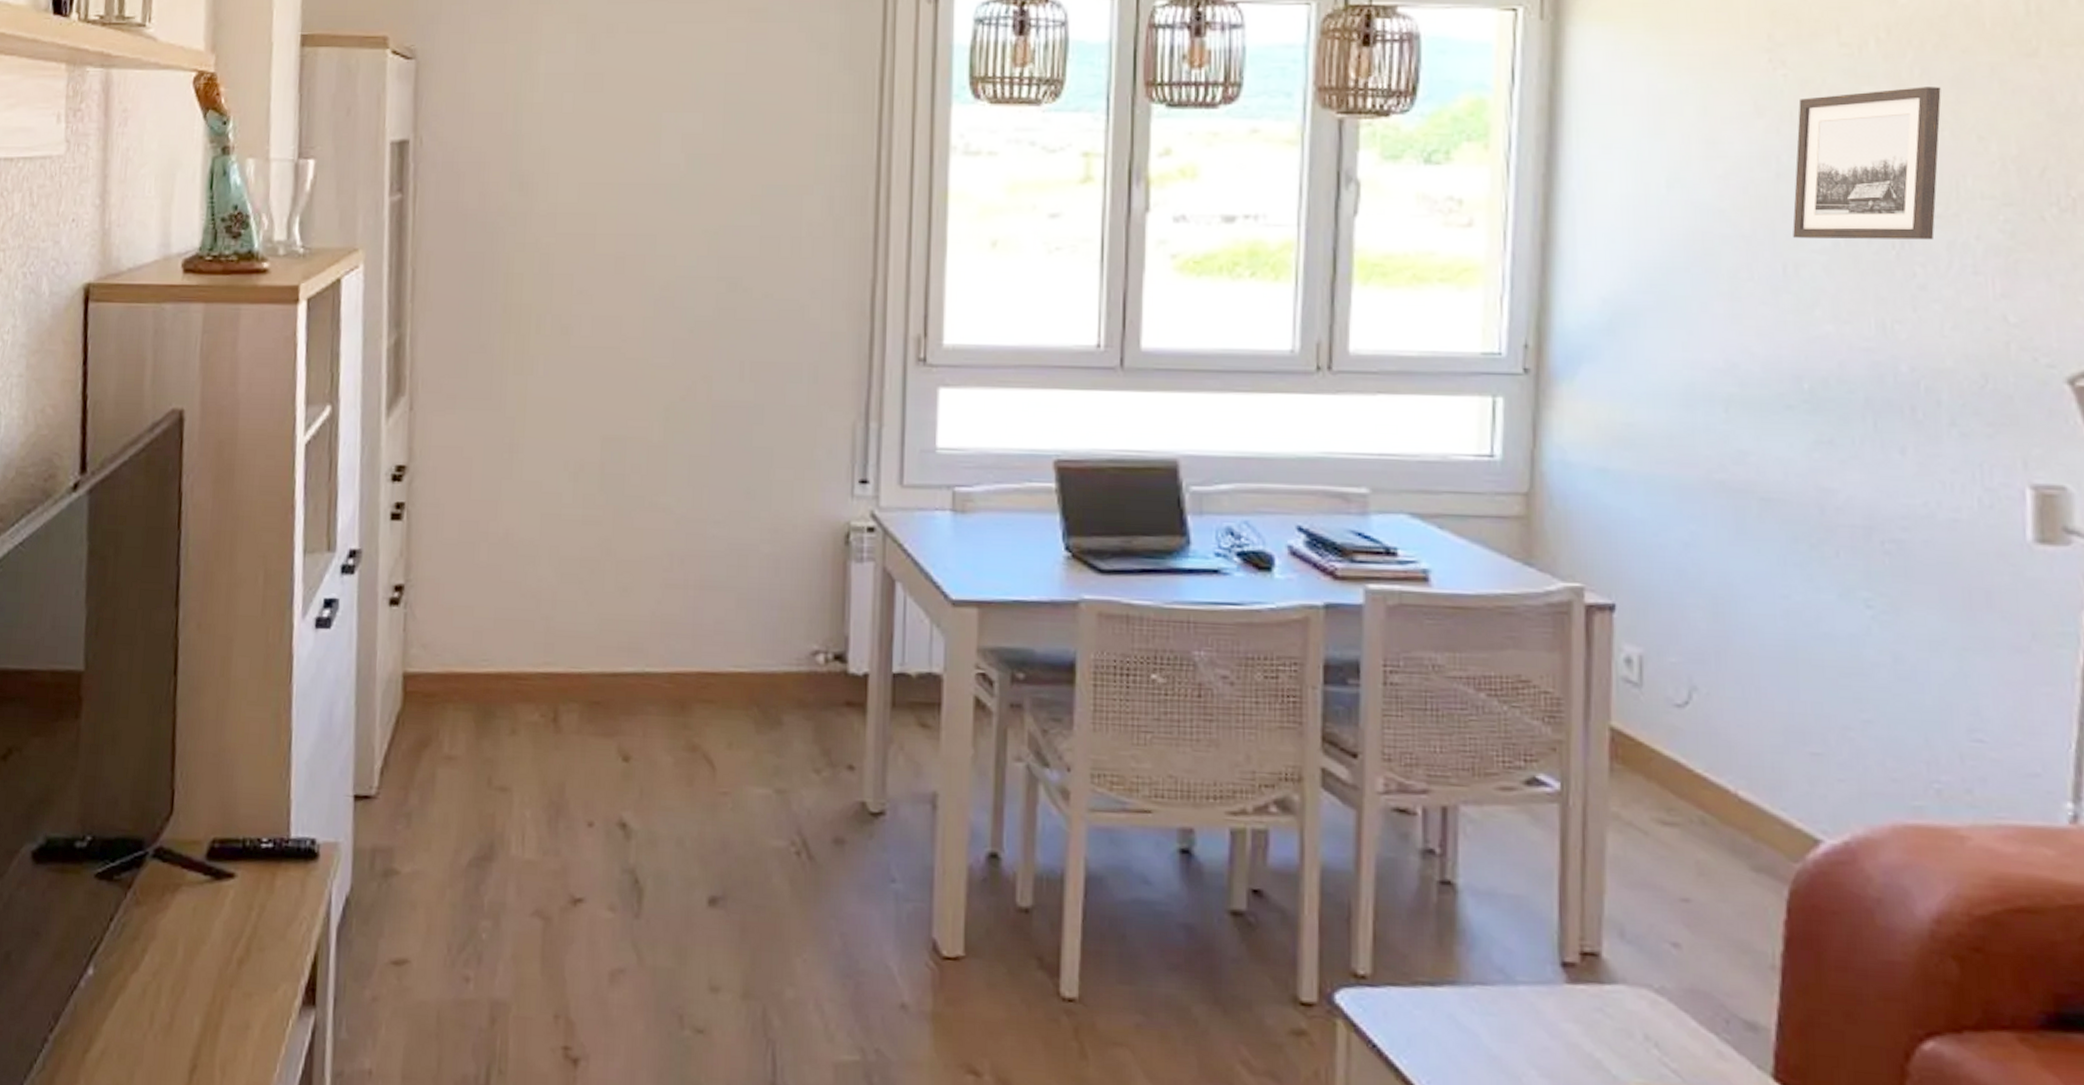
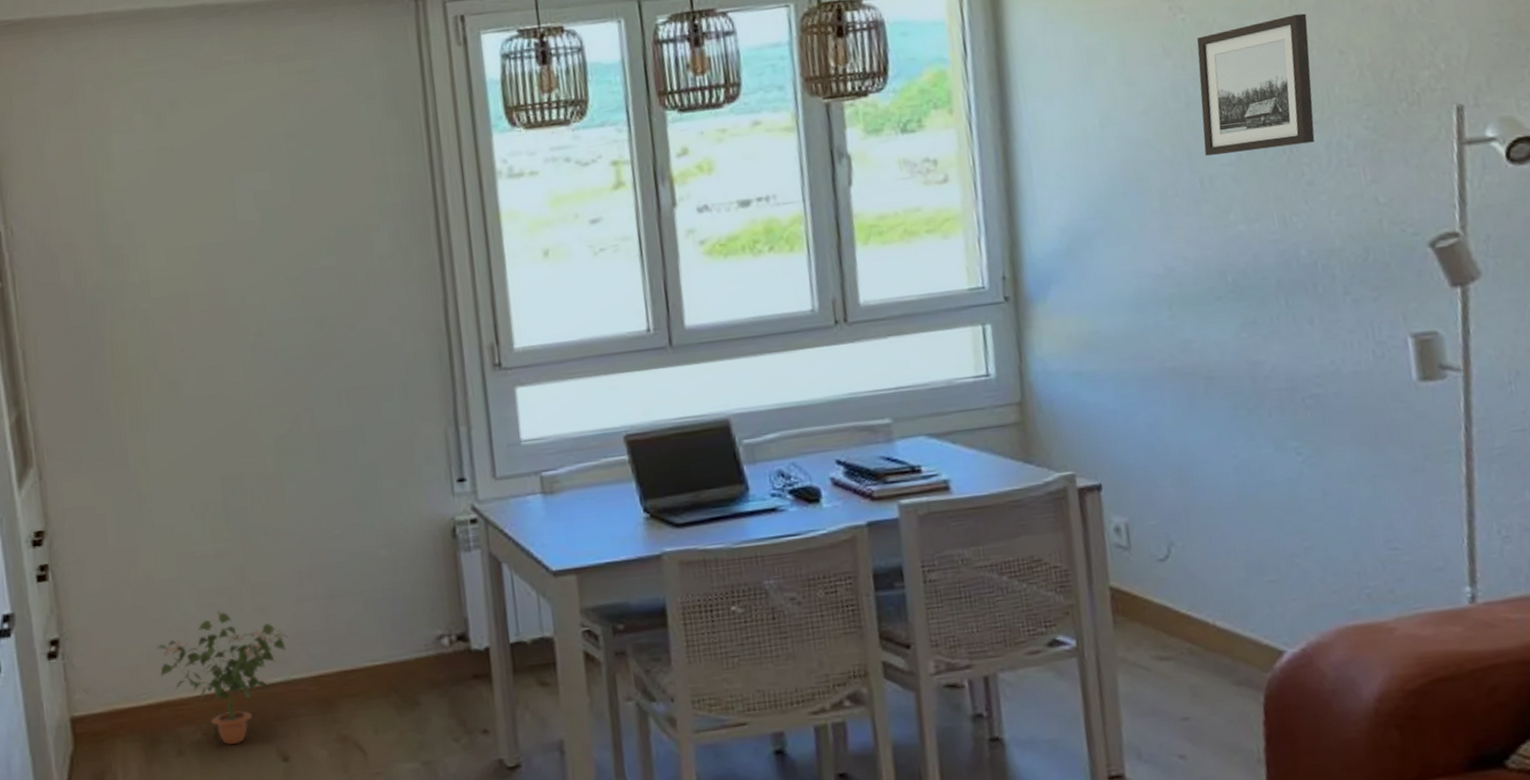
potted plant: none [505,583,649,734] -> present [157,611,288,746]

